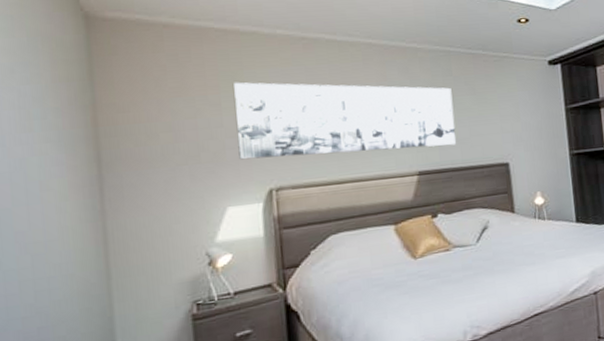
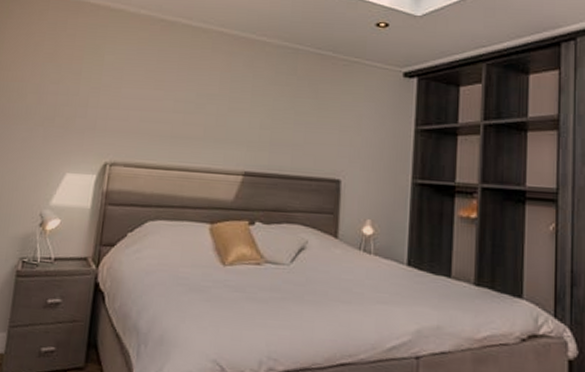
wall art: present [234,82,456,160] -> none [85,55,293,150]

